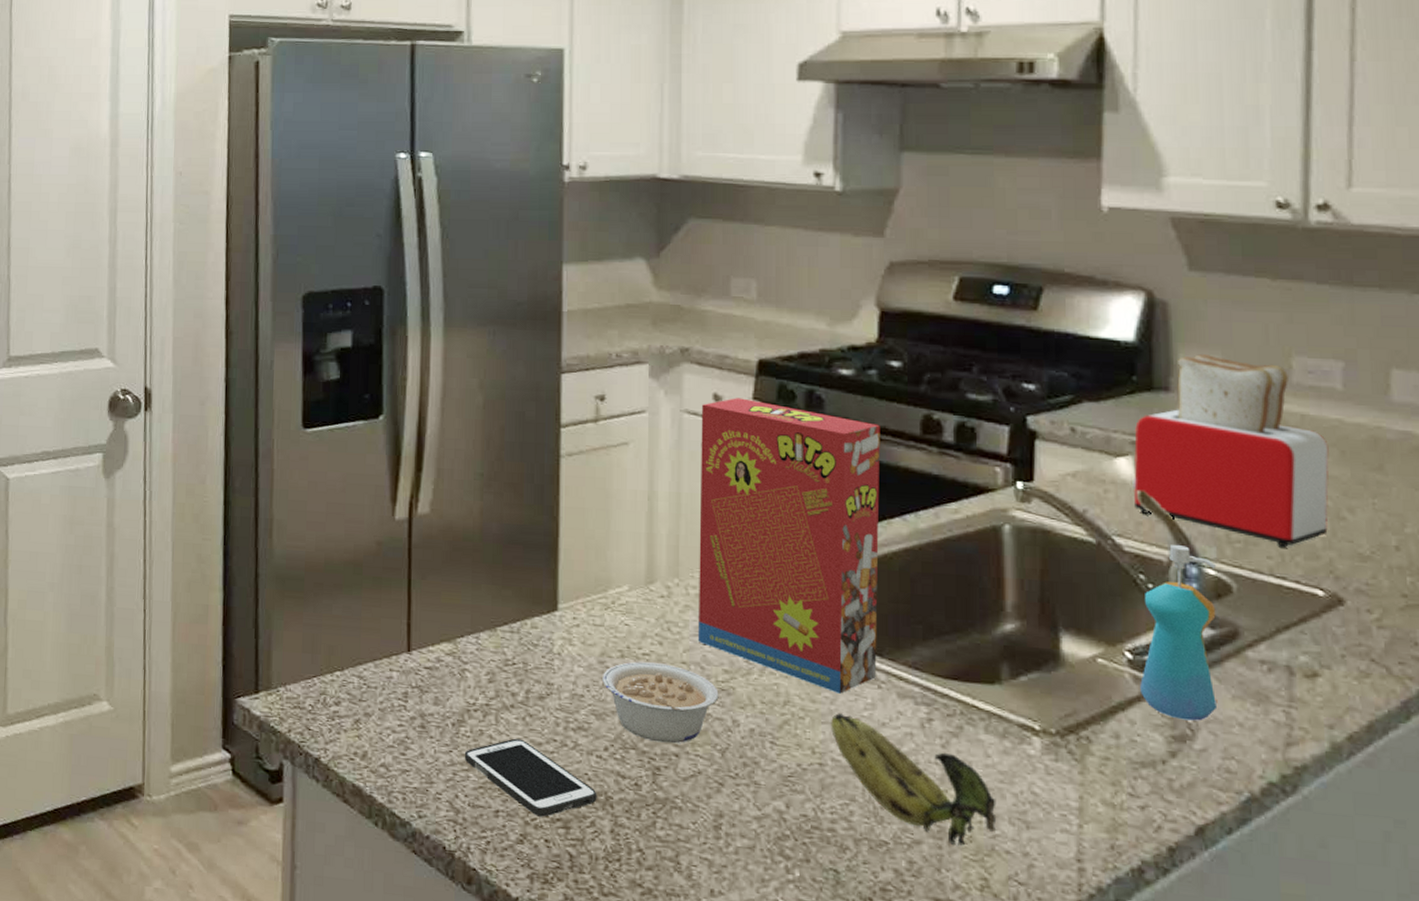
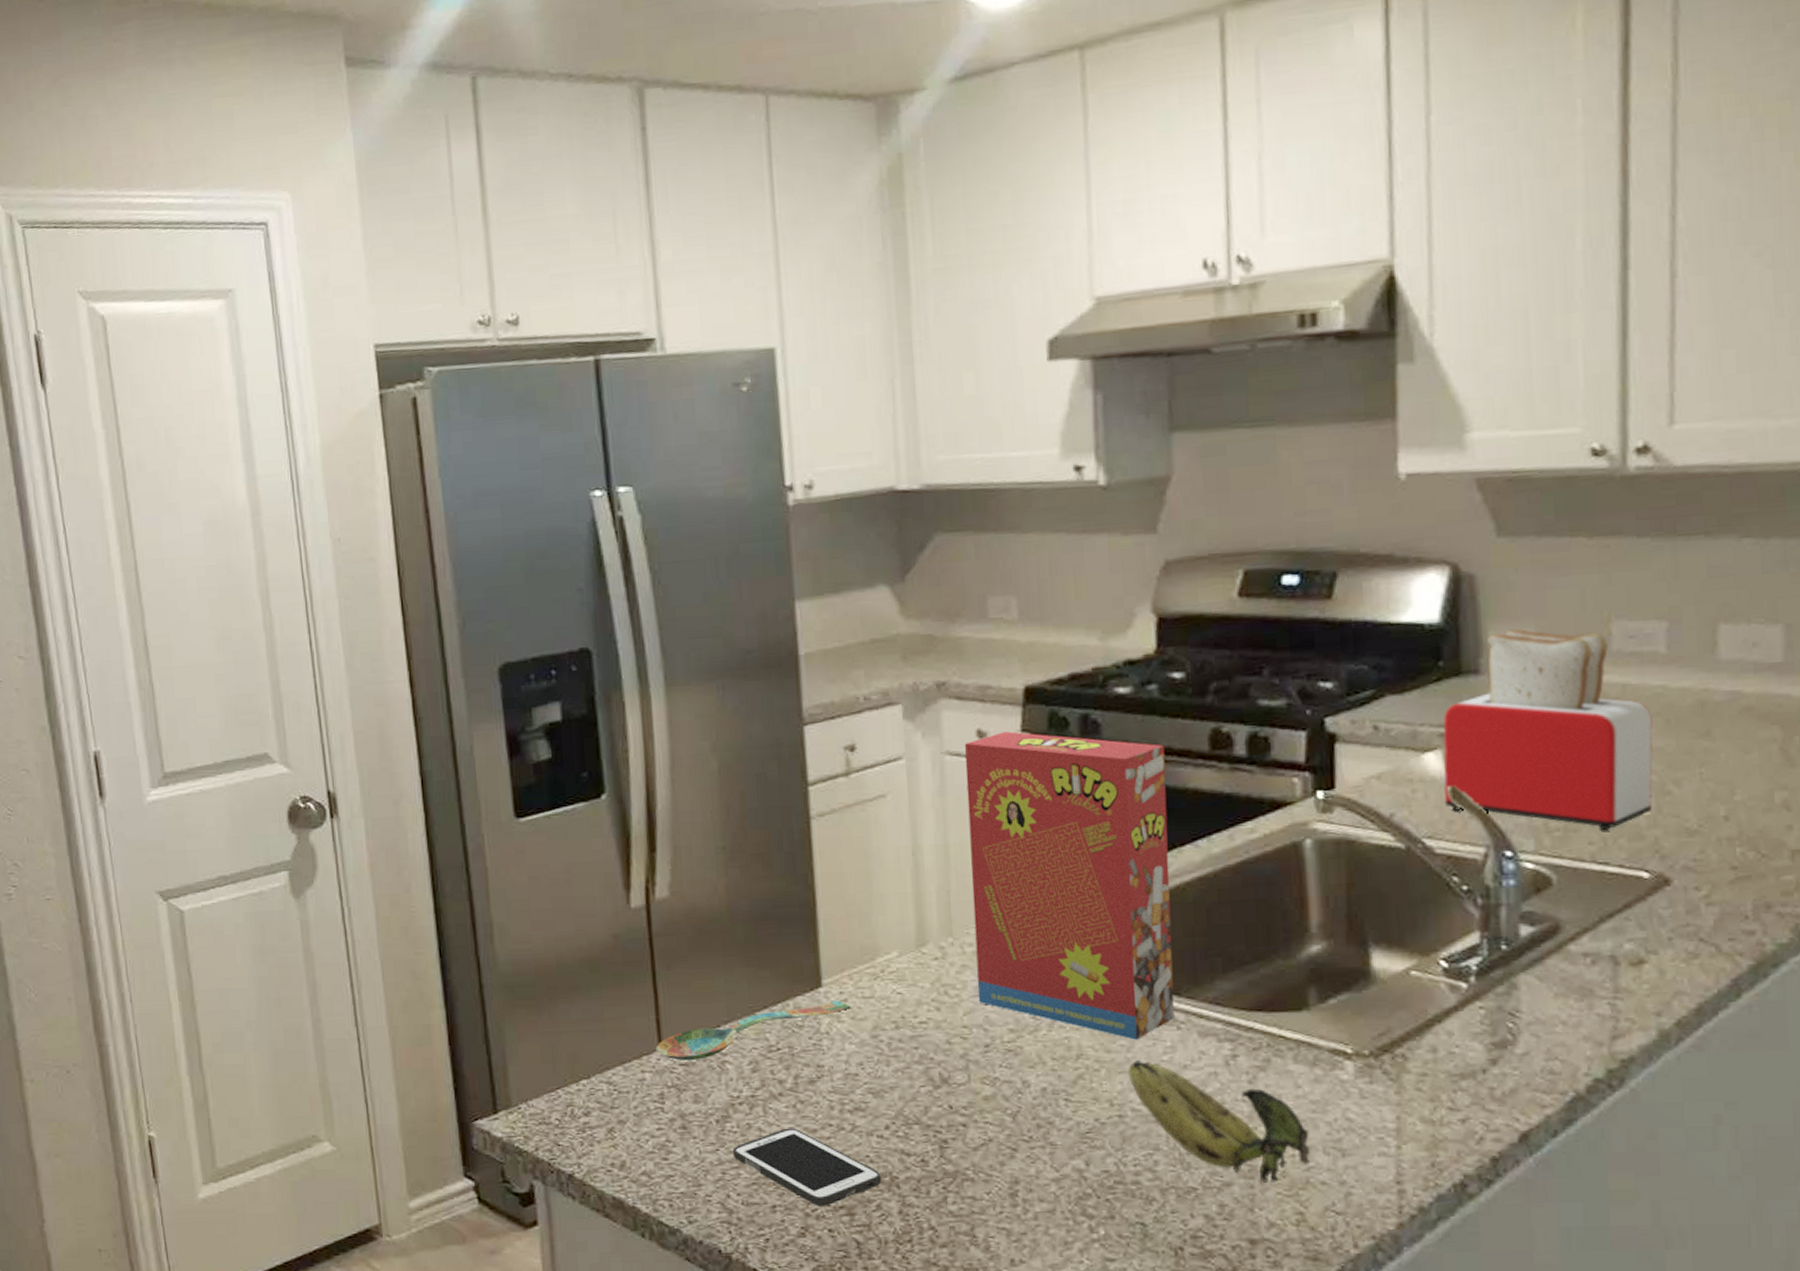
spoon: none [405,624,582,665] -> present [656,1000,851,1060]
legume: present [603,661,719,744] -> none [877,1030,1006,1114]
soap dispenser: present [1140,544,1218,721] -> none [1457,839,1540,1025]

